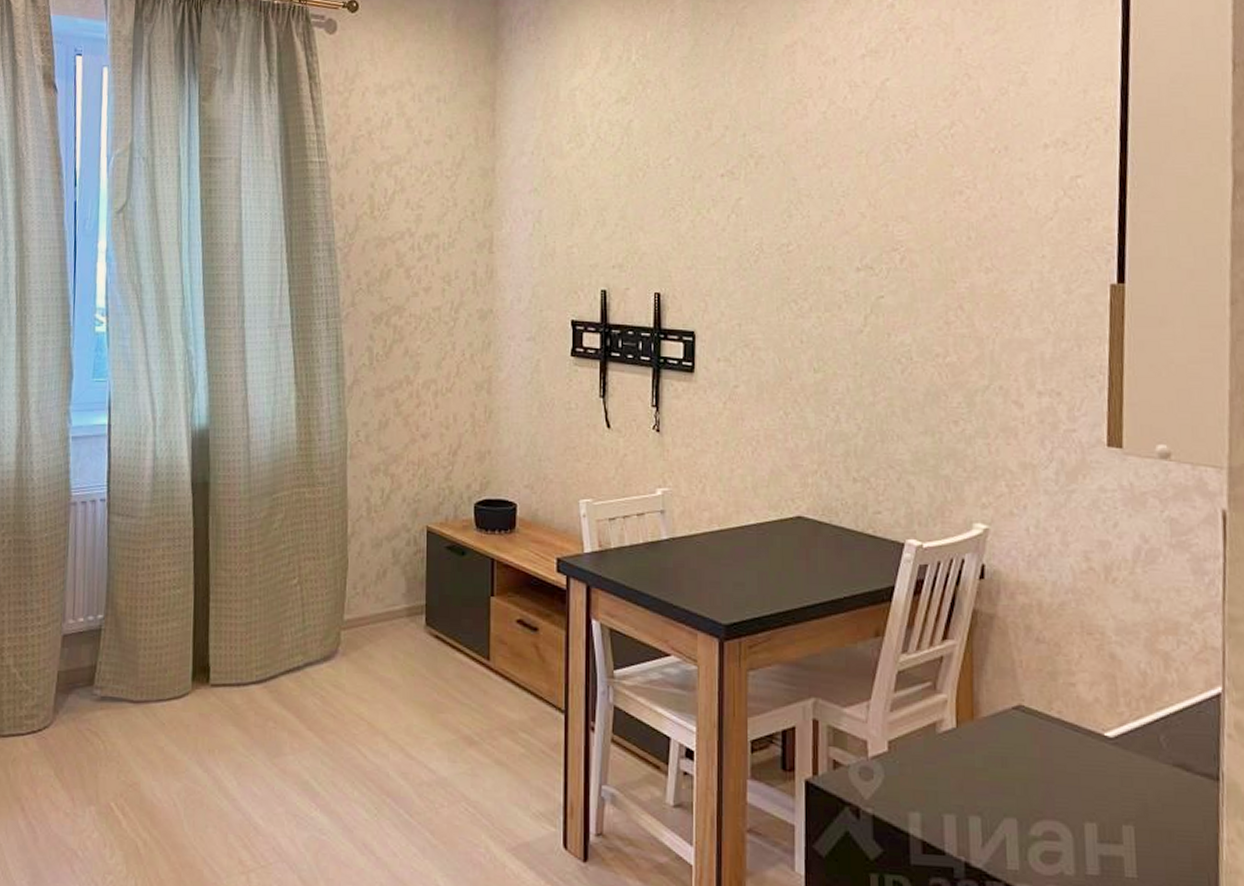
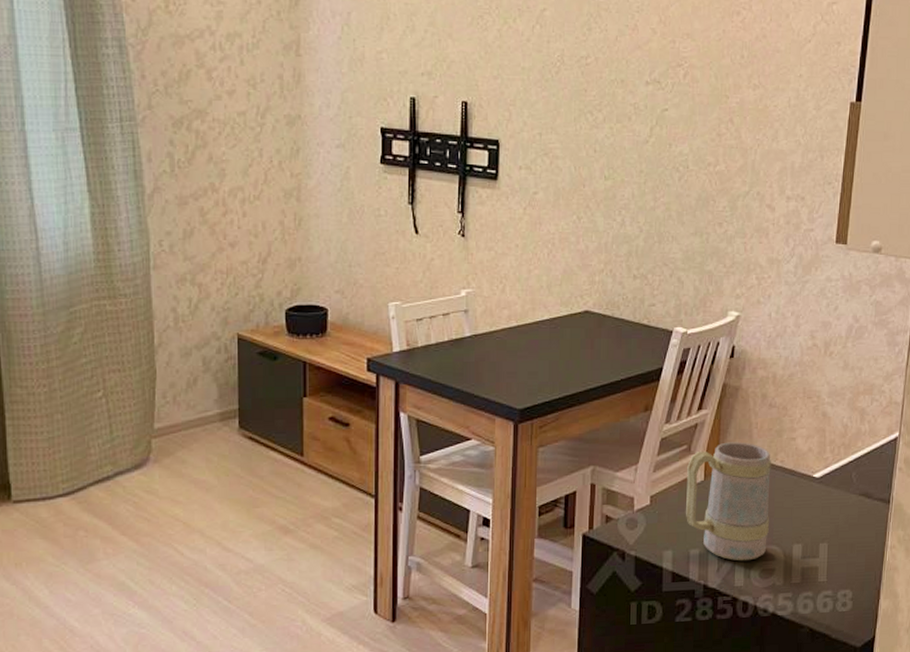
mug: none [933,682,1049,838] -> present [685,442,771,561]

